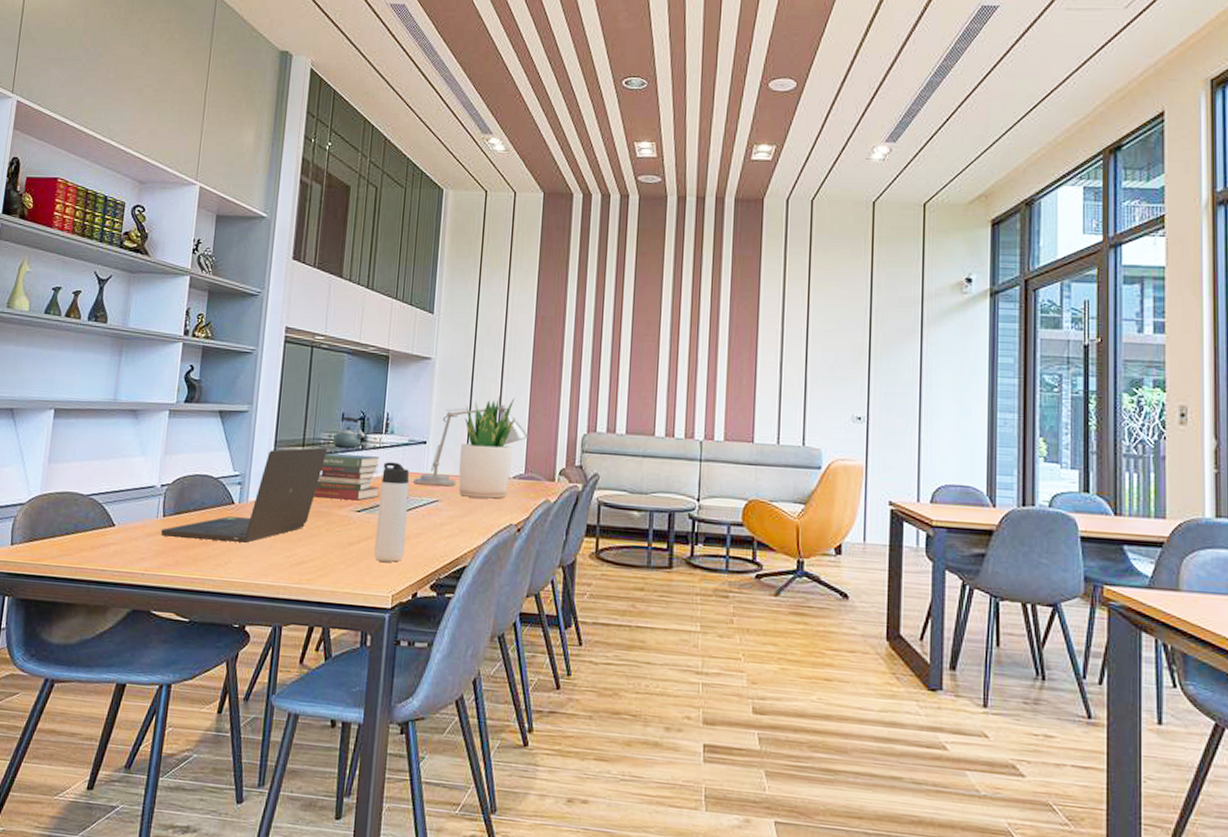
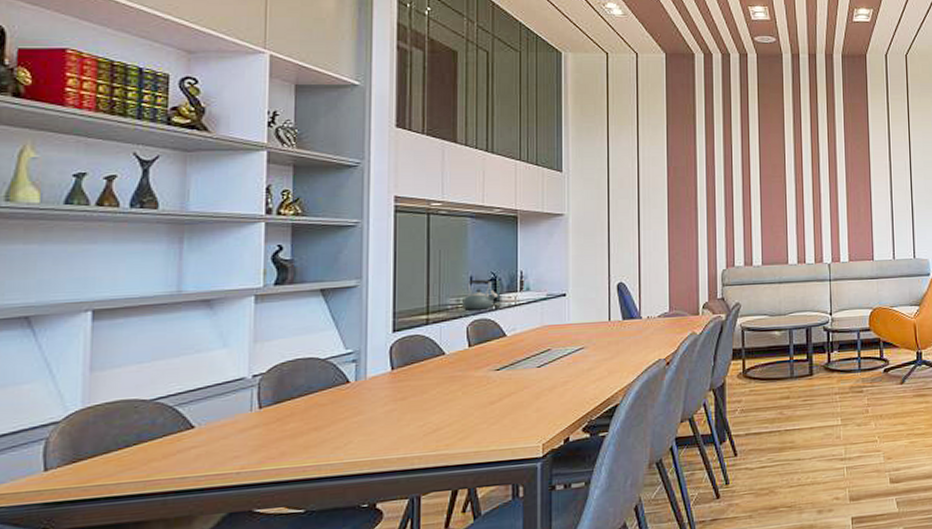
laptop: present [160,447,327,543] -> none [257,312,456,429]
books: present [313,453,380,501] -> none [444,315,519,363]
thermos bottle: present [374,462,410,562] -> none [519,317,551,414]
desk lamp: present [413,404,529,487] -> none [556,250,670,336]
planter: present [458,395,515,499] -> none [603,243,656,341]

